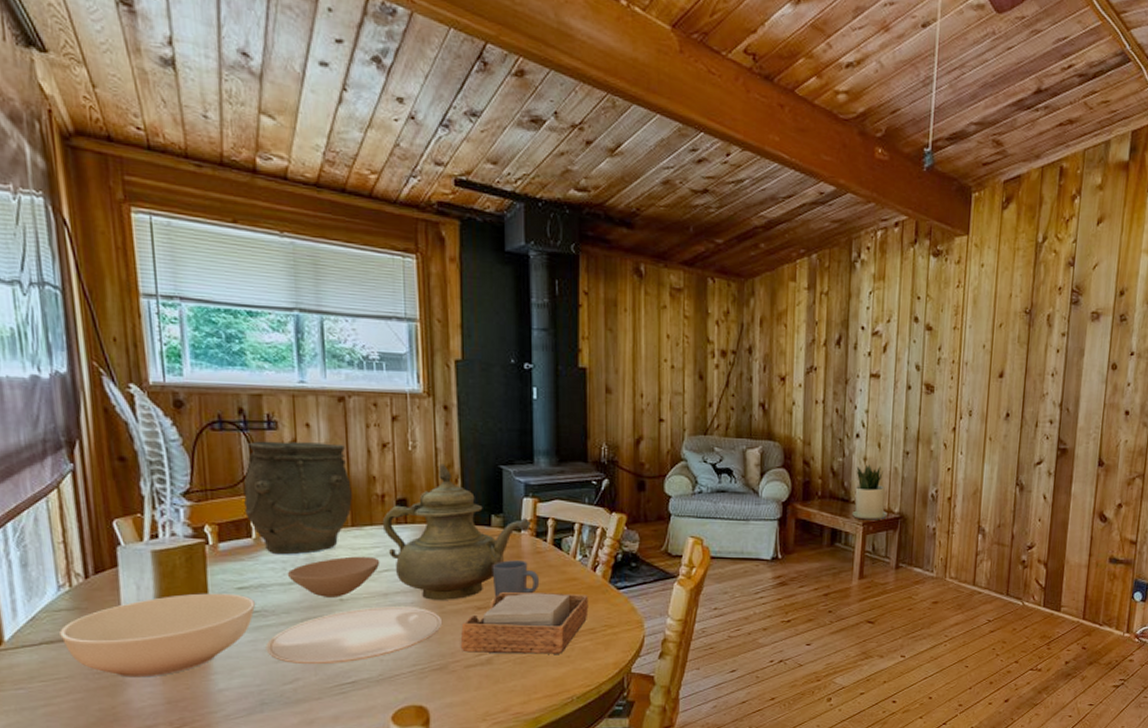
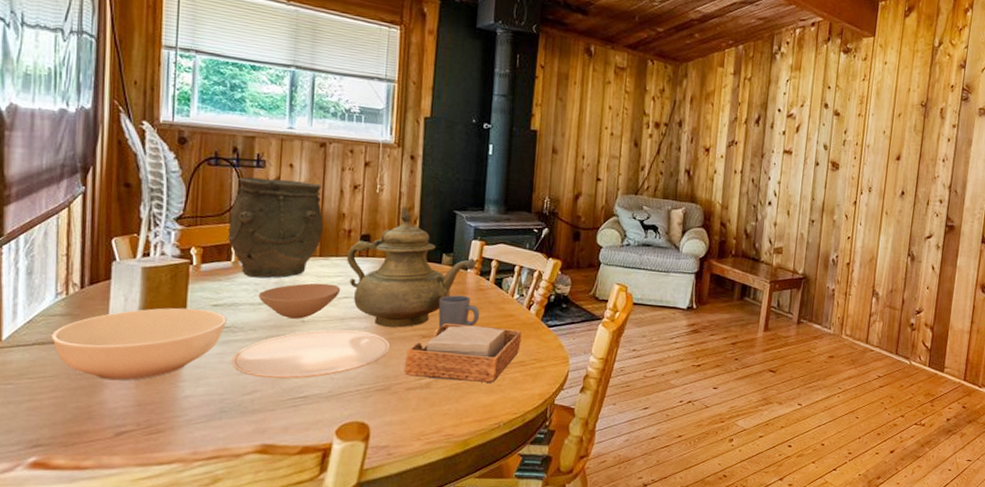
planter: present [852,464,887,520] -> none [761,229,792,279]

